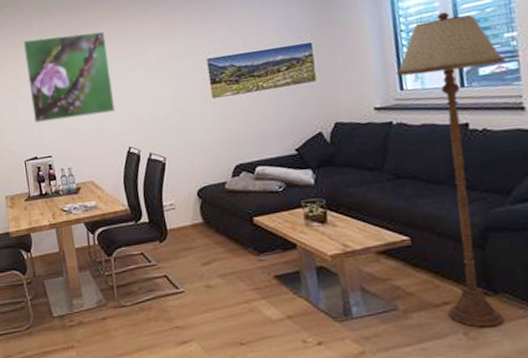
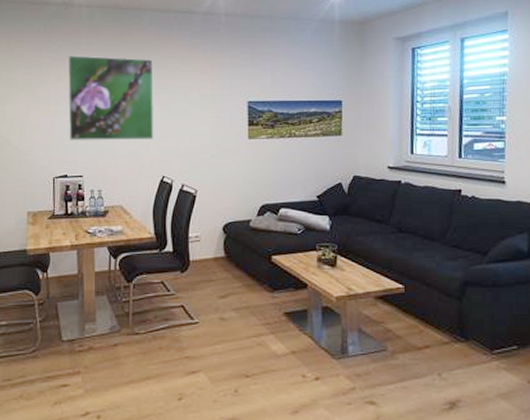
floor lamp: present [396,11,505,328] -> none [409,91,495,370]

